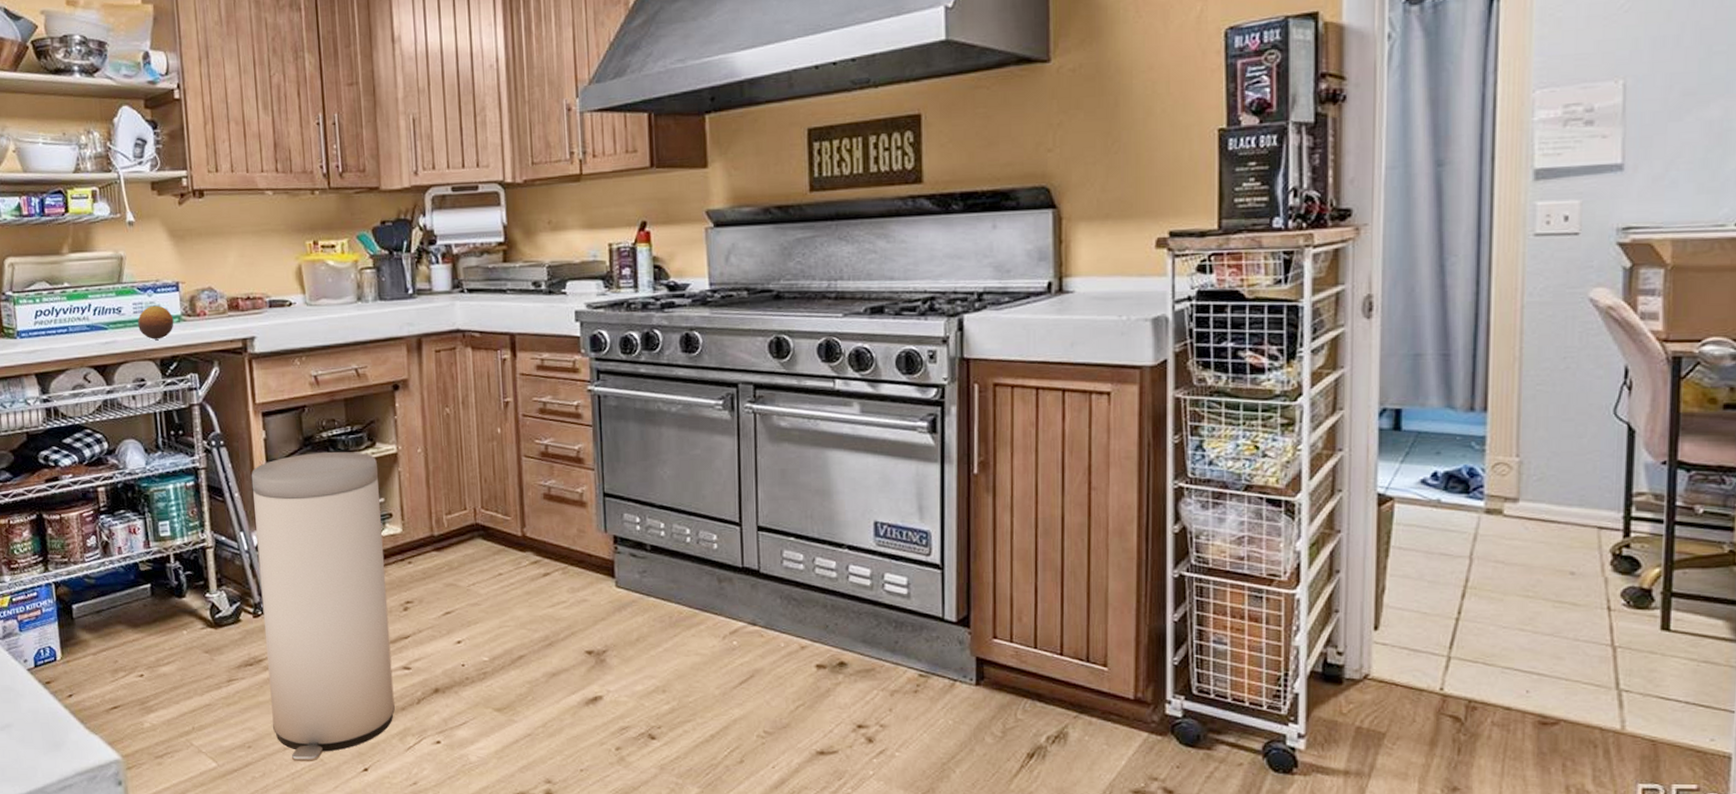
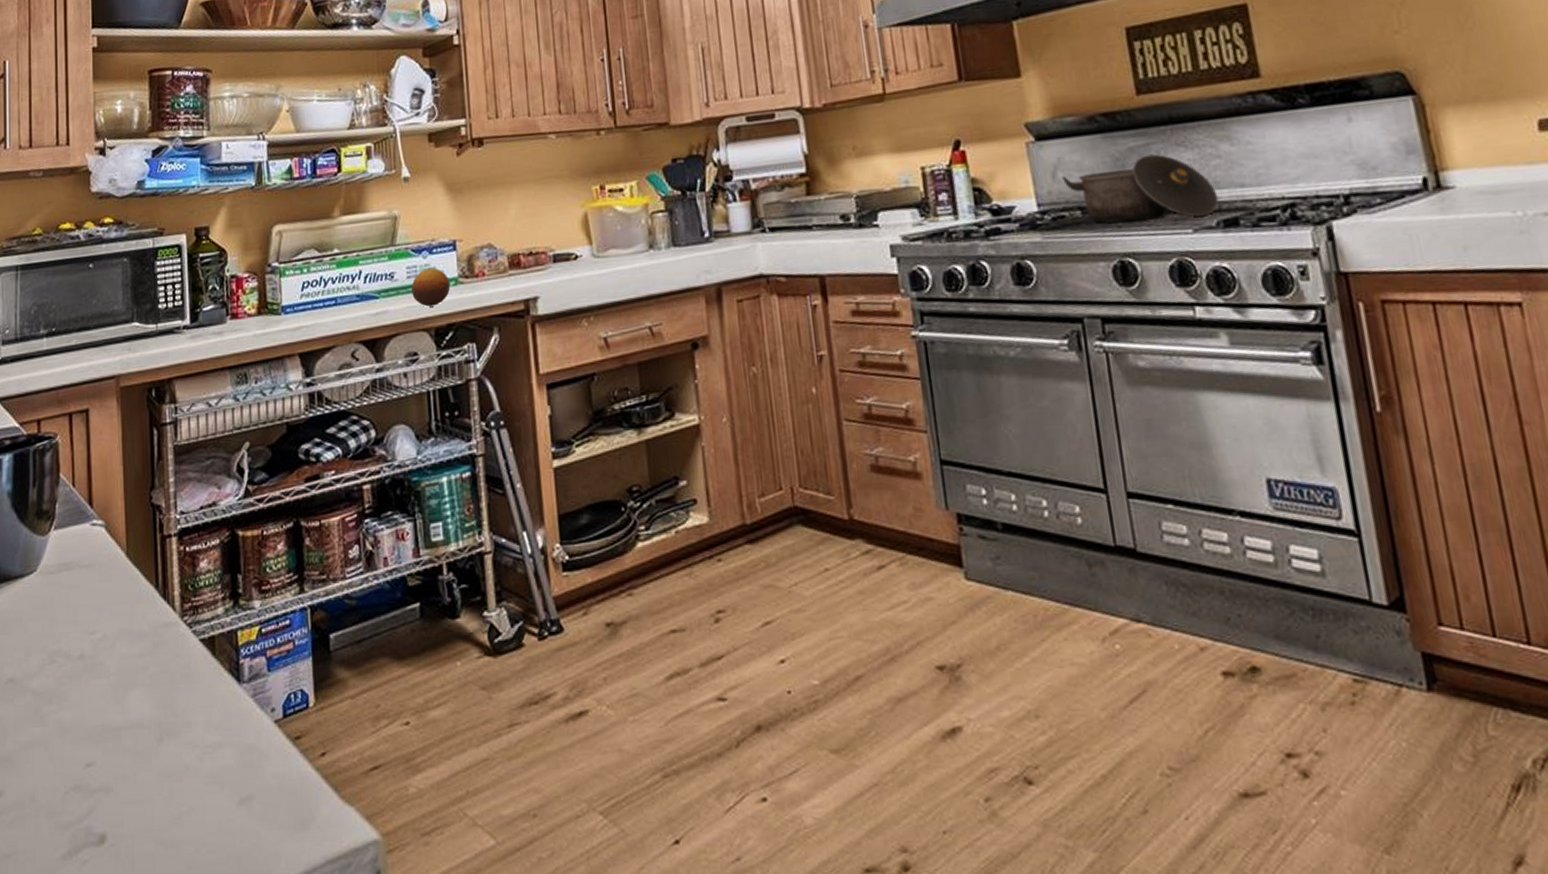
pedal bin: present [251,451,395,762] -> none [534,425,710,835]
cooking pot: none [734,246,869,305] -> present [1062,154,1219,224]

